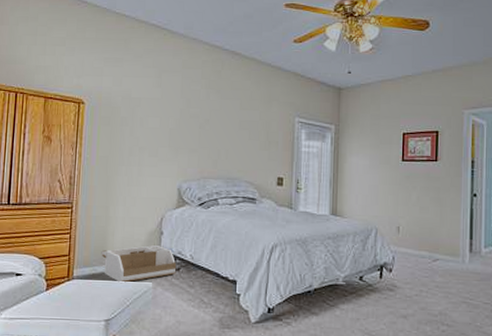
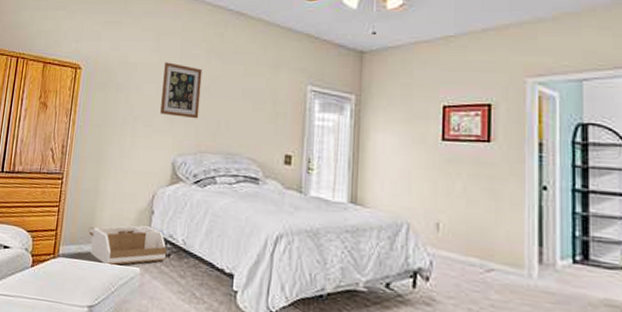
wall art: none [165,97,203,149] -> present [160,62,203,119]

